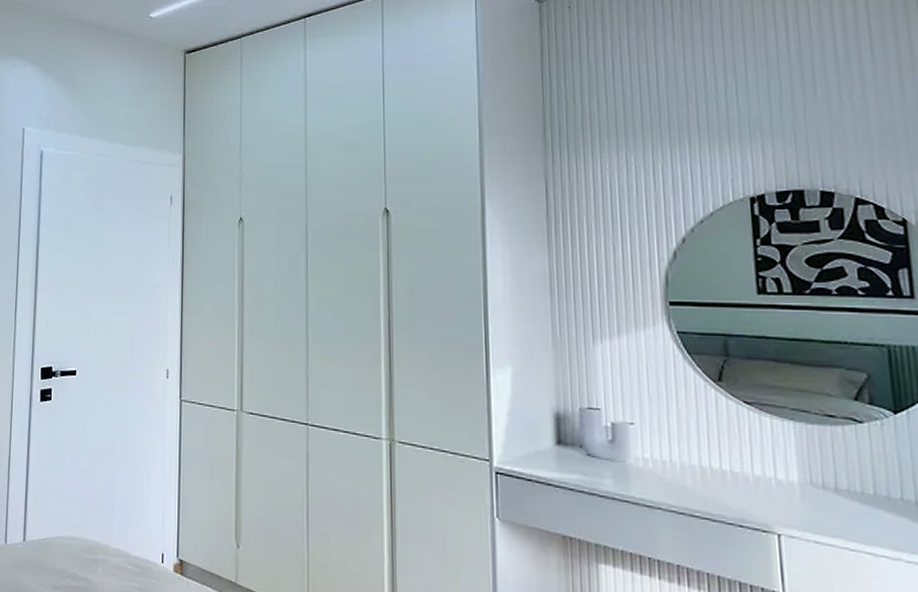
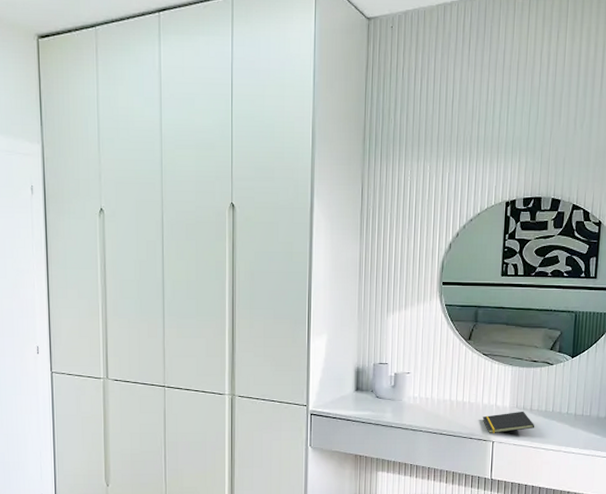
notepad: none [755,490,848,523] -> present [482,411,535,434]

